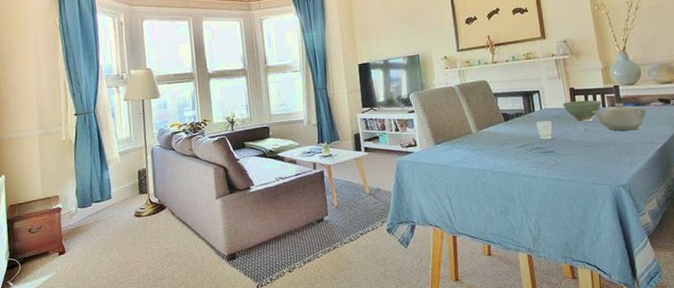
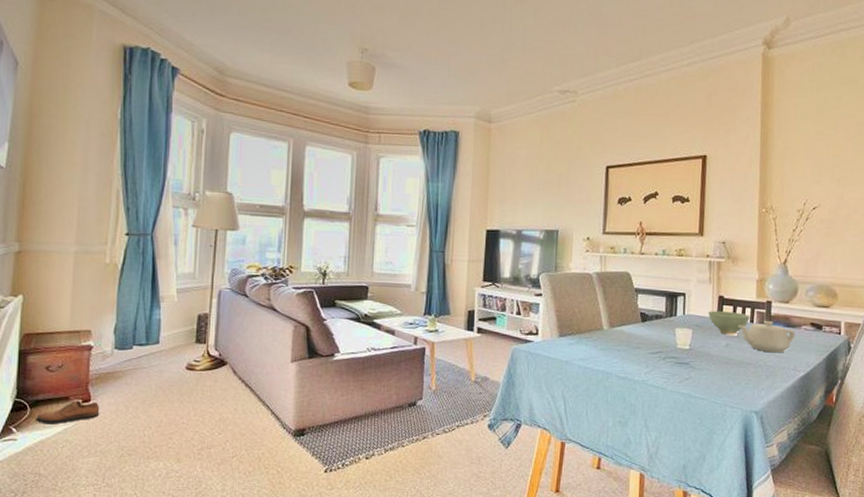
shoe: none [26,253,74,276] -> present [36,400,100,425]

